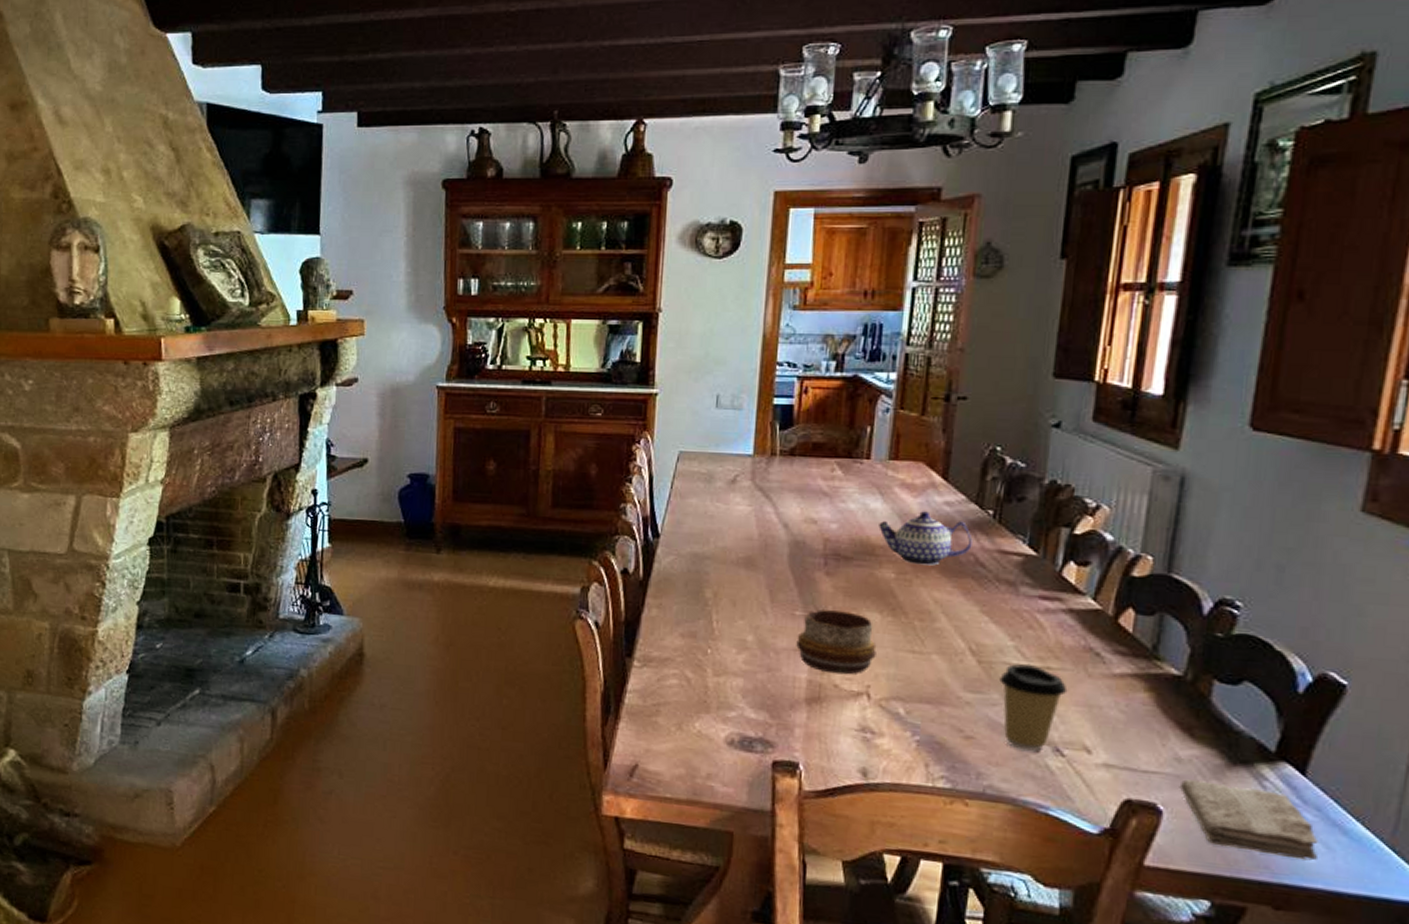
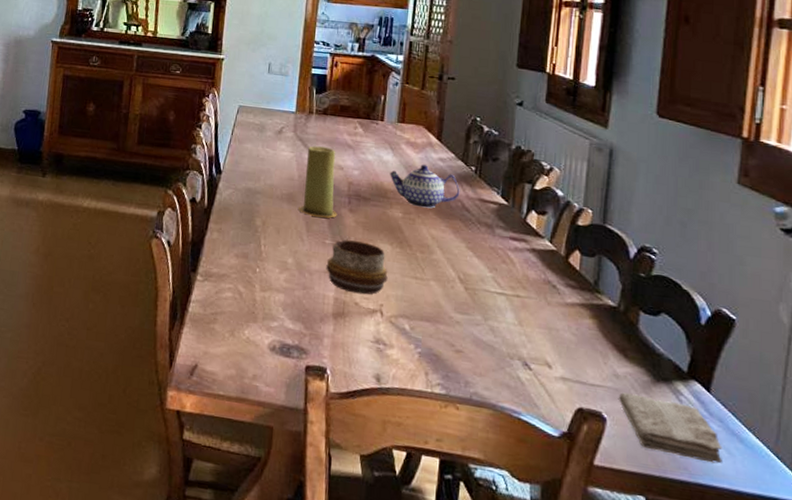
candle: none [760,496,810,584] -> present [299,146,338,218]
coffee cup: present [999,664,1068,751] -> none [481,291,533,365]

